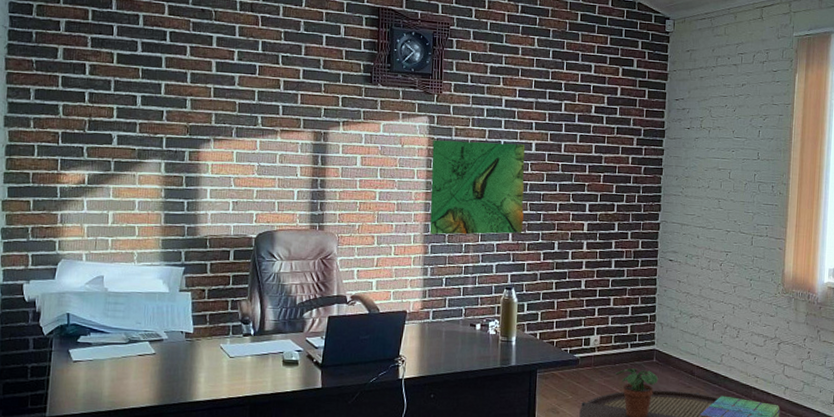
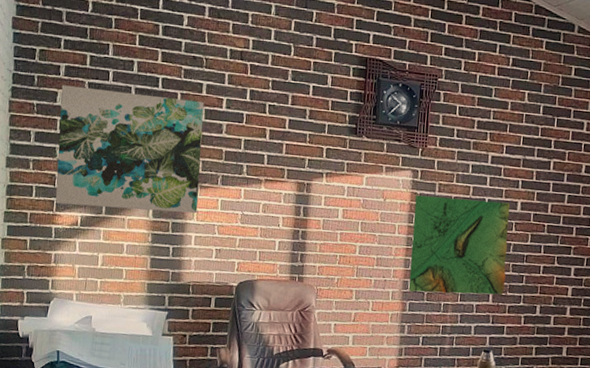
wall art: none [59,40,215,167] -> present [55,85,205,214]

